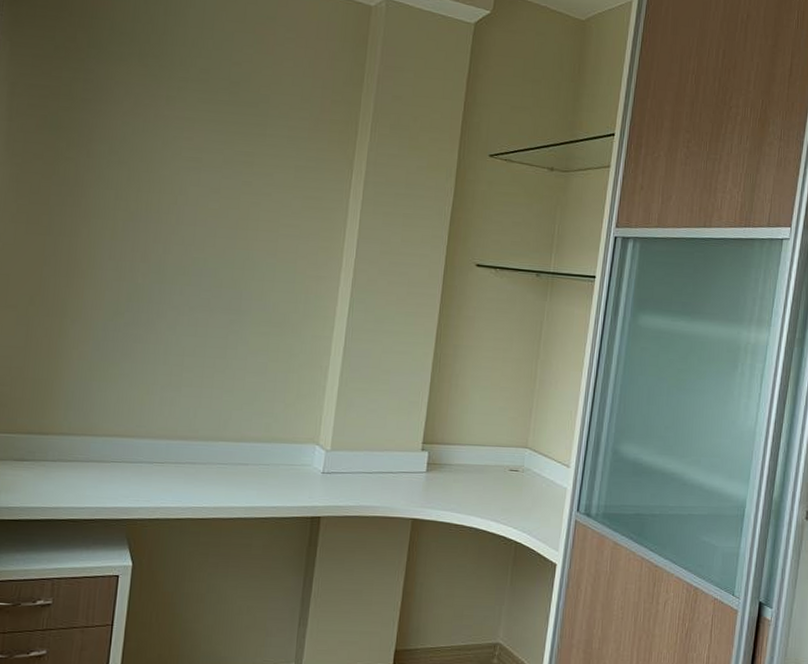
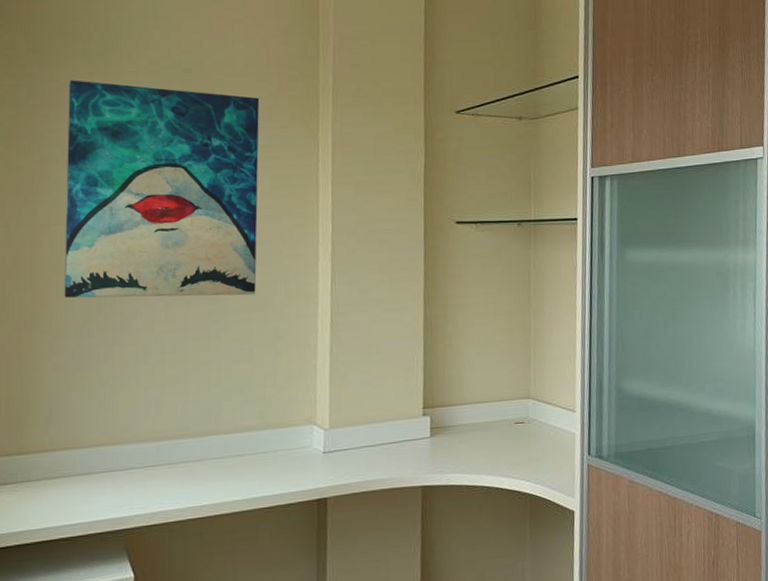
wall art: none [96,79,301,311] -> present [64,80,260,298]

